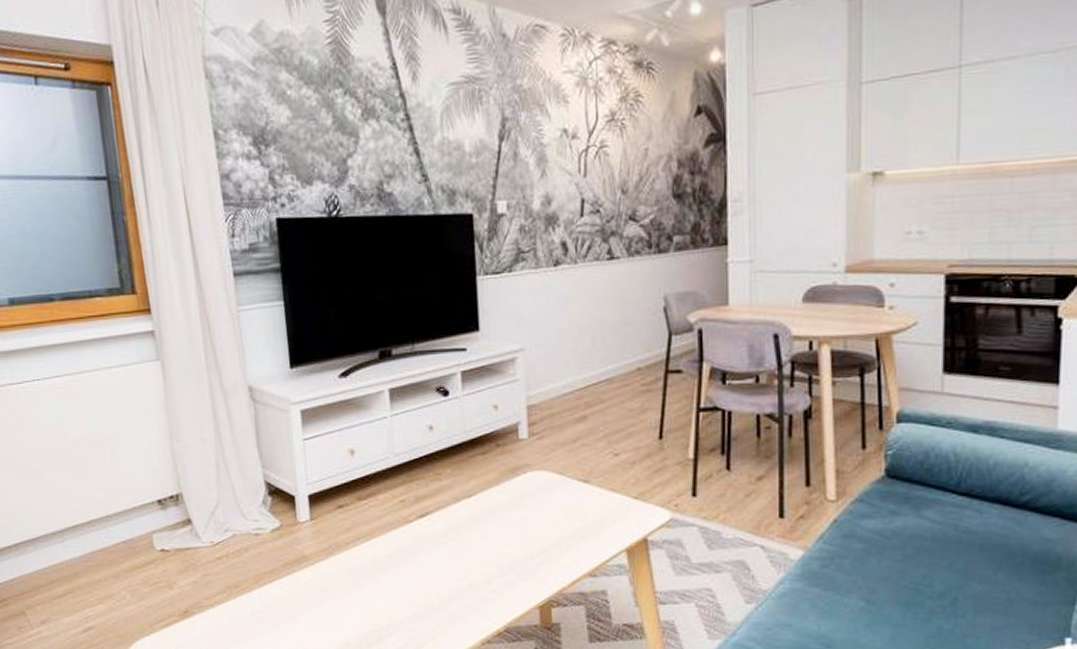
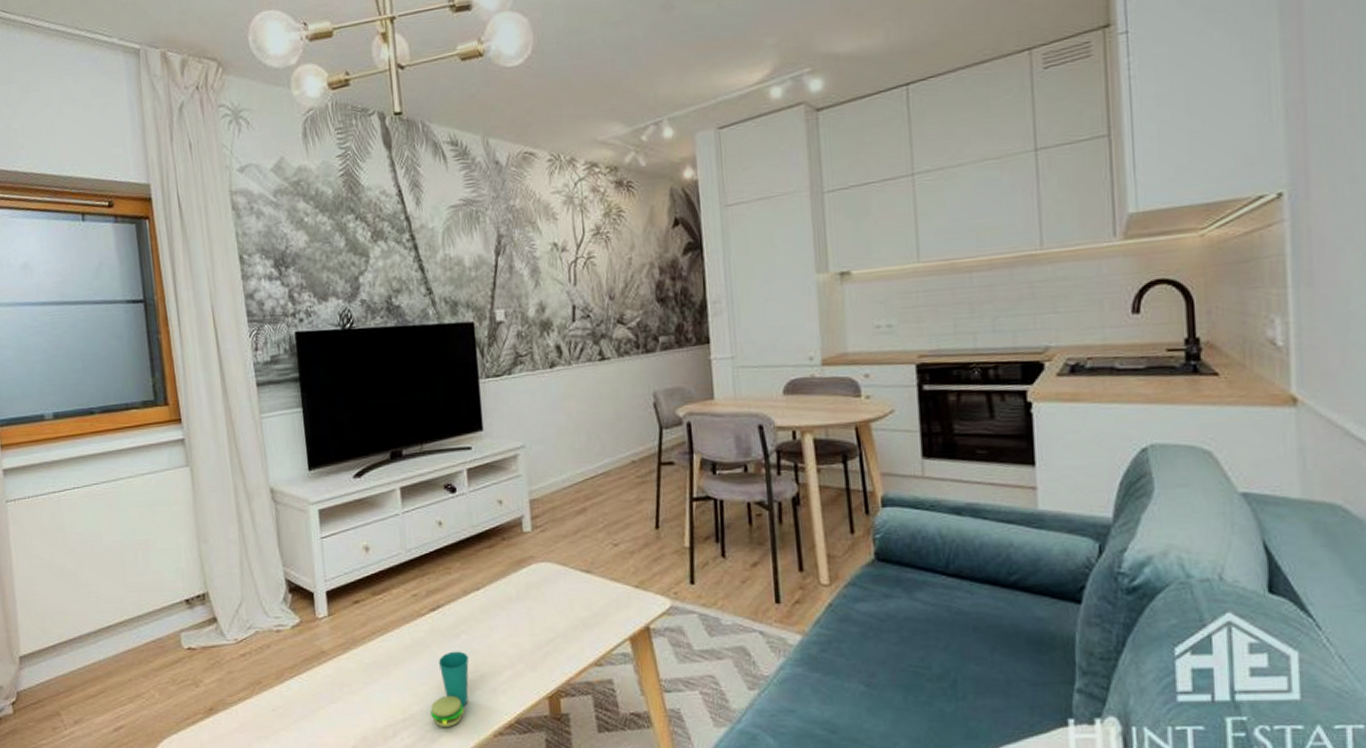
cup: none [416,559,459,635] -> present [430,651,470,728]

